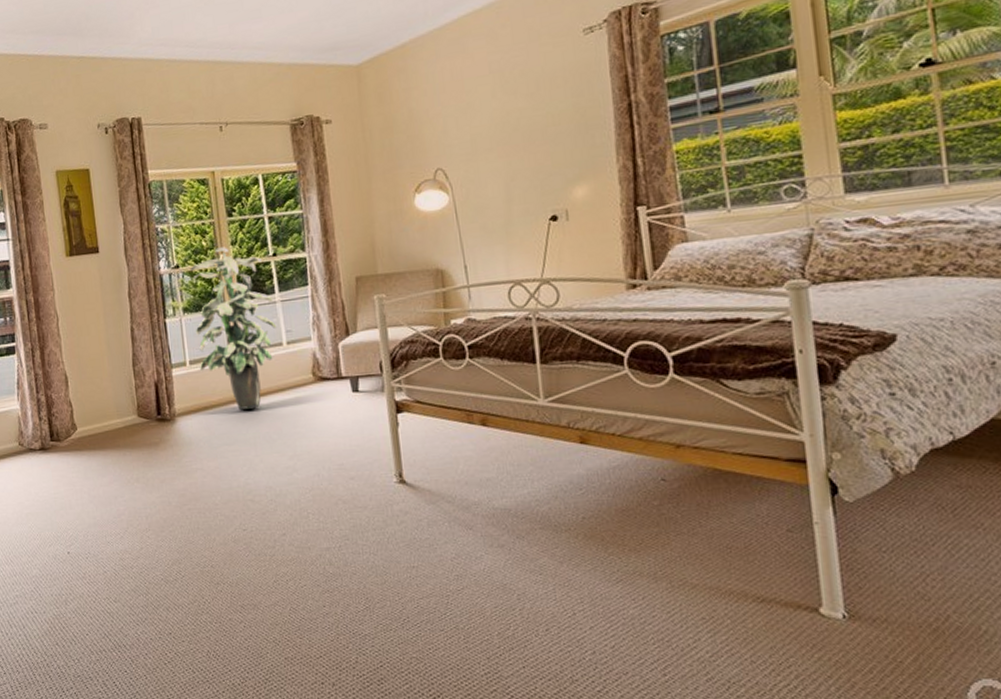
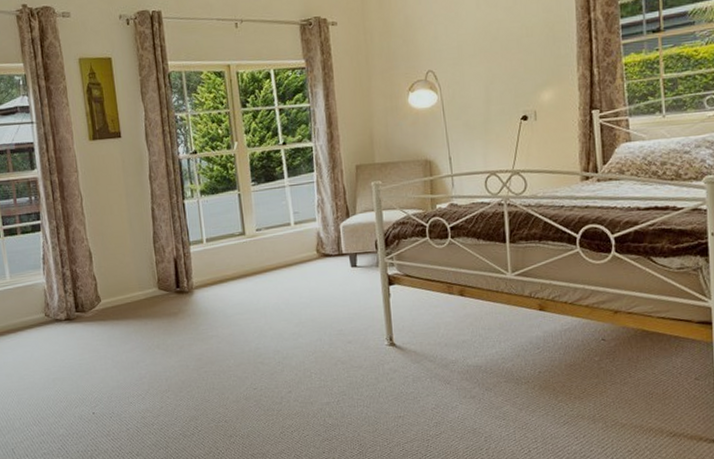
indoor plant: present [190,247,277,410] -> none [207,135,286,283]

